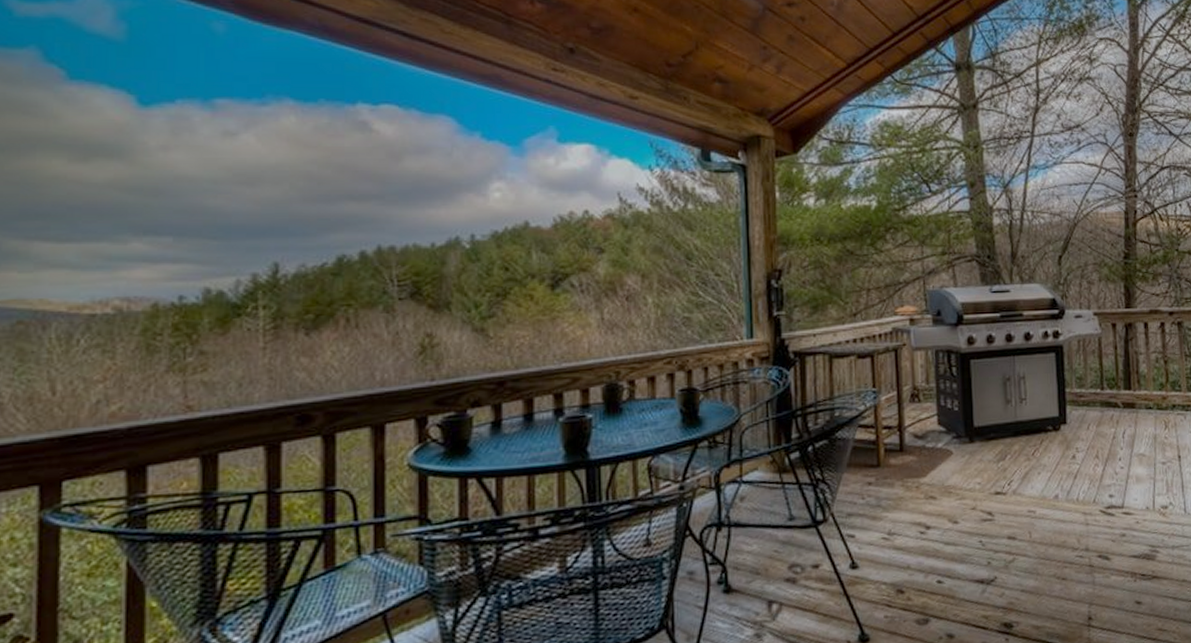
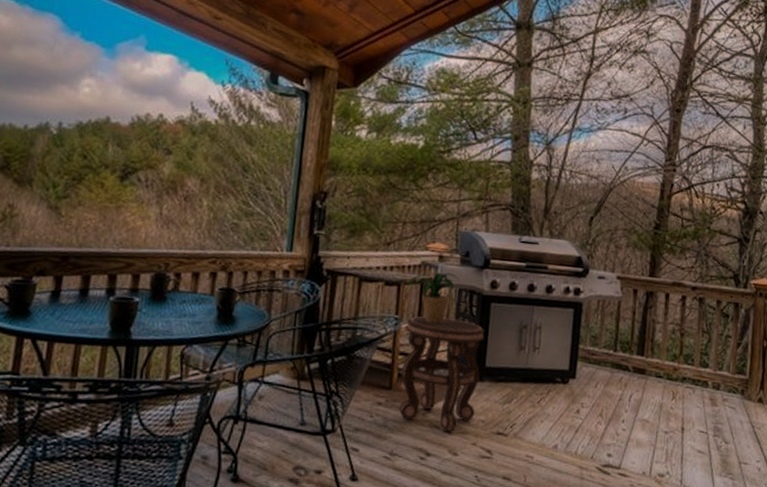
potted plant: none [882,335,935,391] -> present [408,272,460,324]
side table: none [886,382,970,501] -> present [398,316,485,432]

